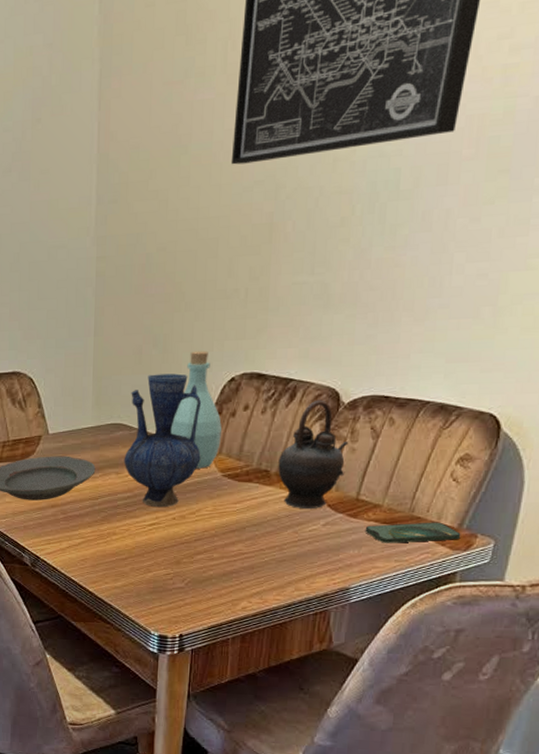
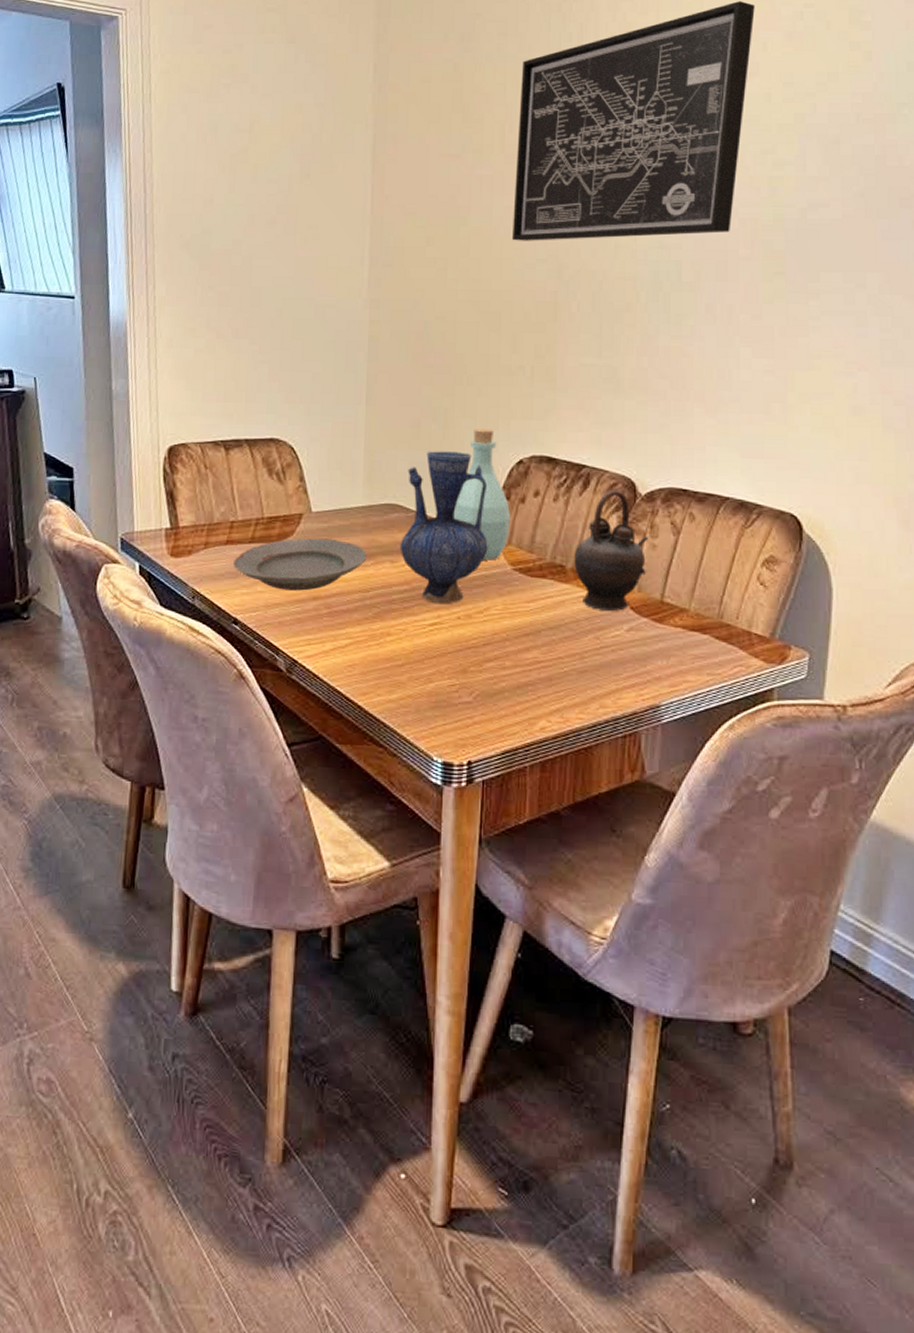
smartphone: present [365,522,461,543] -> none [672,630,774,654]

